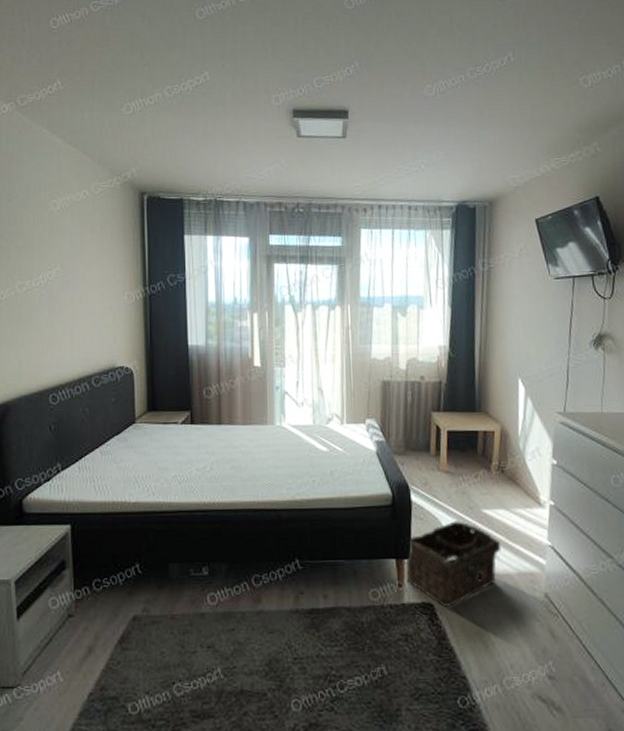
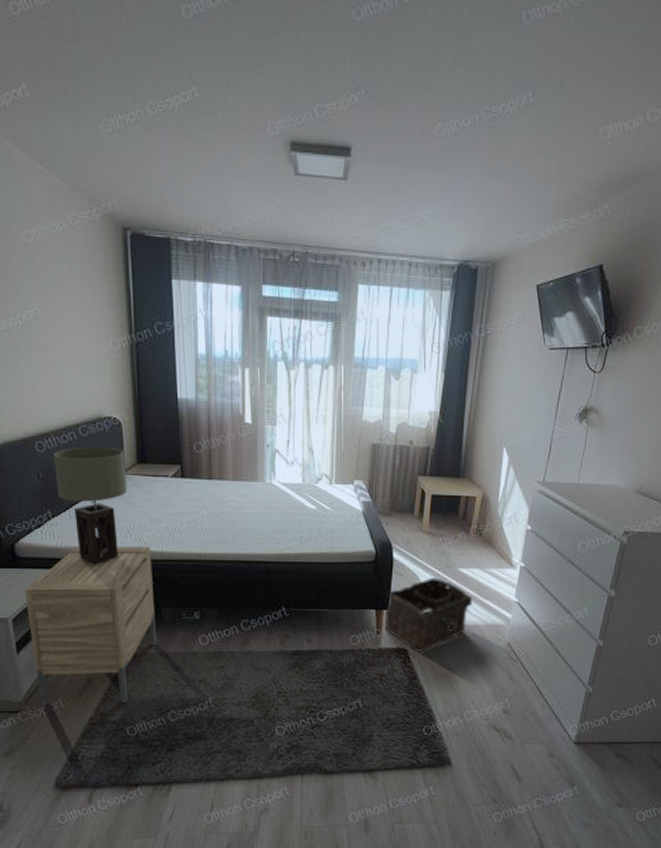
nightstand: none [29,496,162,679] -> present [24,545,156,705]
table lamp: none [67,396,137,519] -> present [54,446,128,565]

